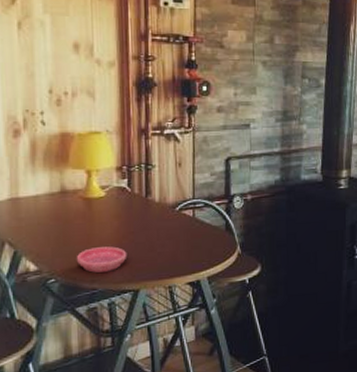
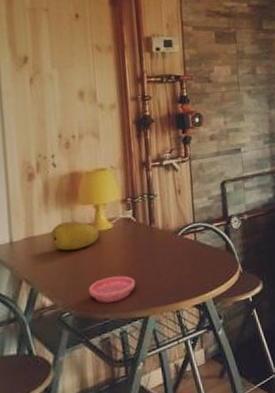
fruit: none [37,185,90,216] -> present [51,221,99,251]

